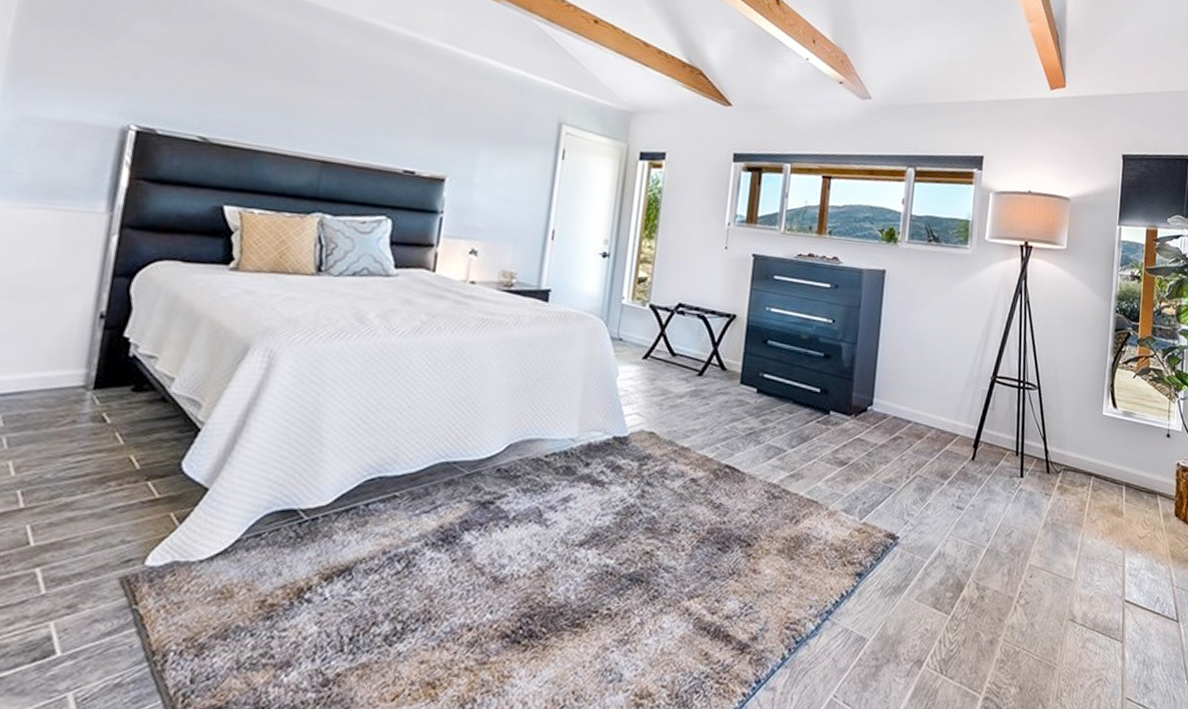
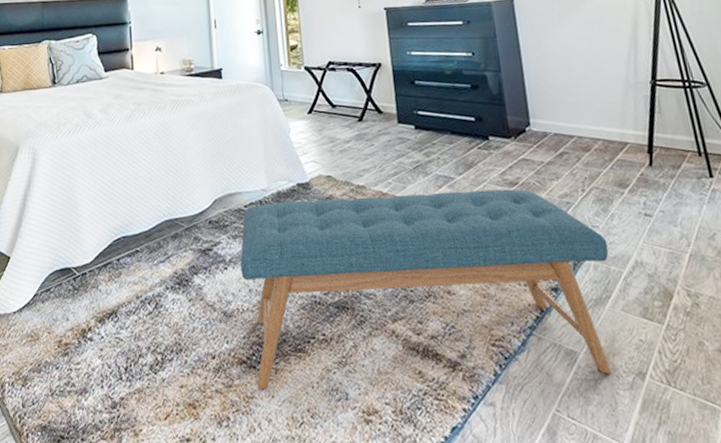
bench: none [518,455,918,668] -> present [240,189,612,390]

